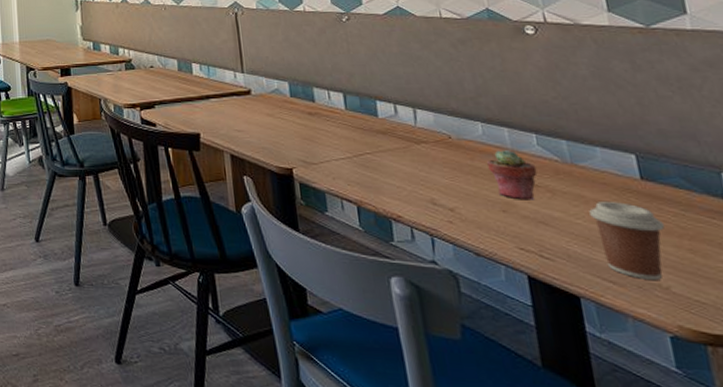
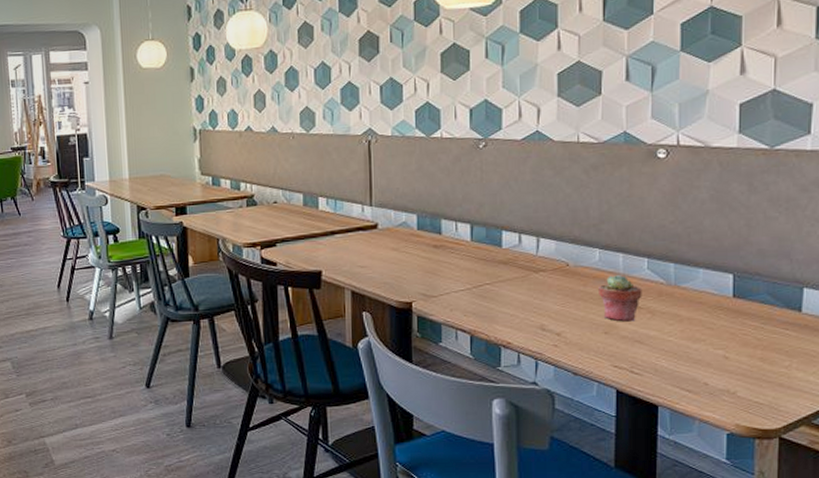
coffee cup: present [589,202,666,280] -> none [682,319,745,387]

